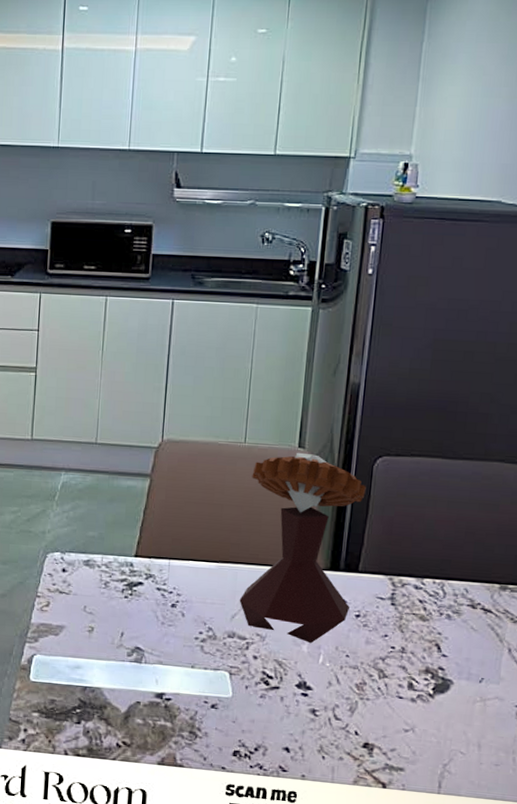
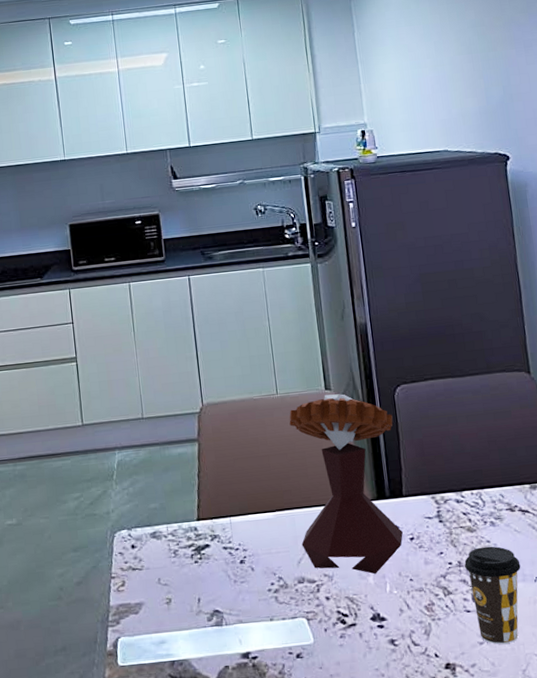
coffee cup: none [407,637,469,737] -> present [464,546,521,645]

